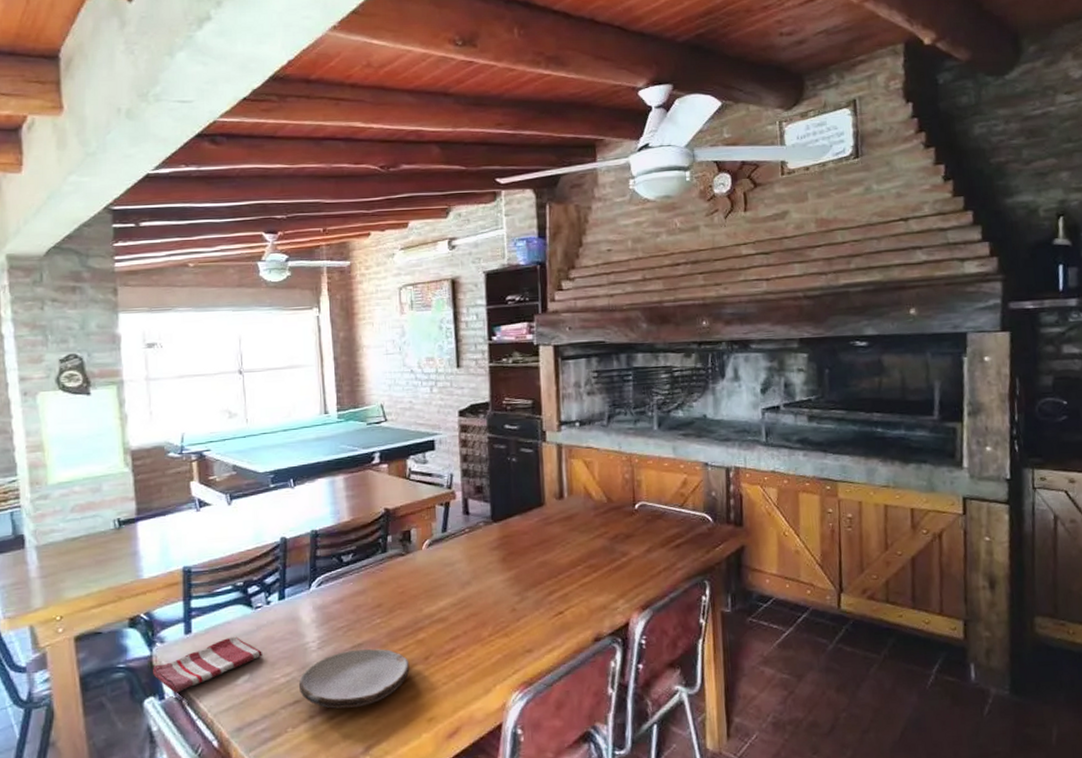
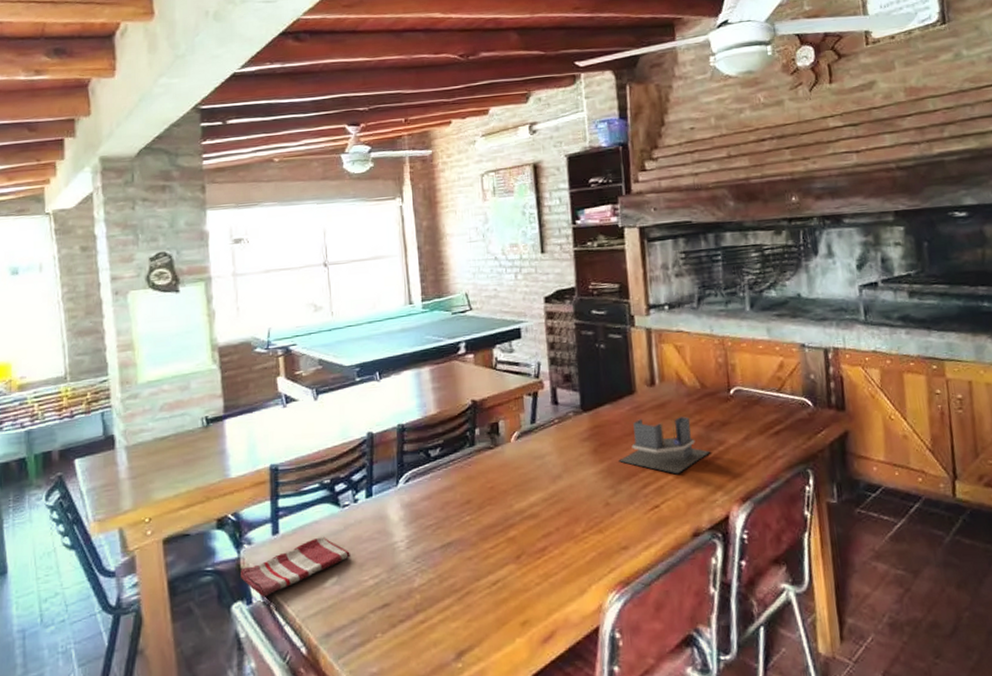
plate: present [299,649,410,709] -> none [388,547,501,612]
utensil holder: none [526,529,614,583] -> present [618,417,711,474]

